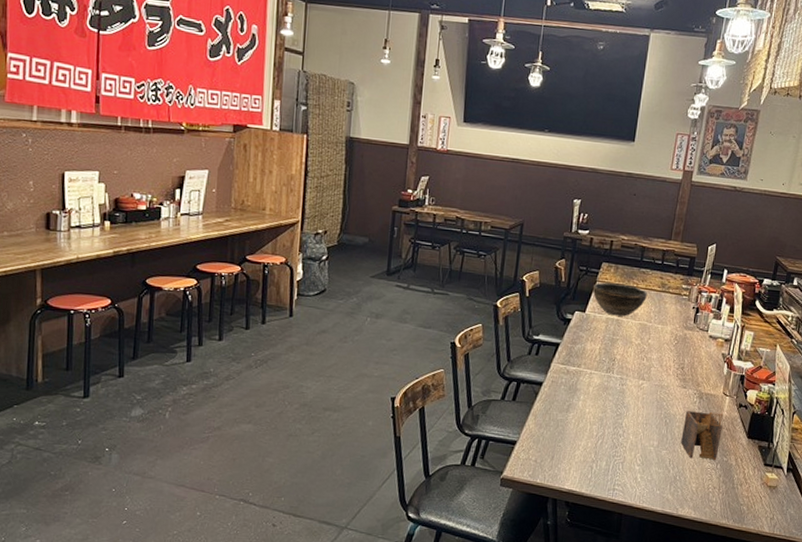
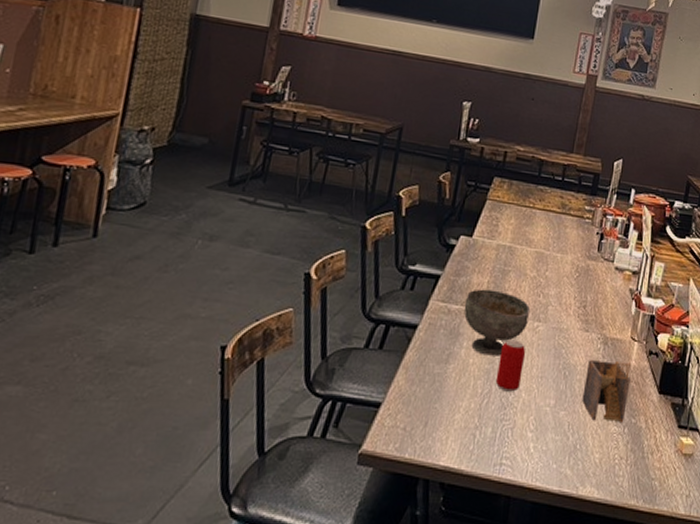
bowl: none [580,354,636,407] -> present [464,289,531,356]
bowl: present [592,282,647,317] -> none [481,201,545,243]
beverage can: none [608,394,633,435] -> present [495,339,526,392]

